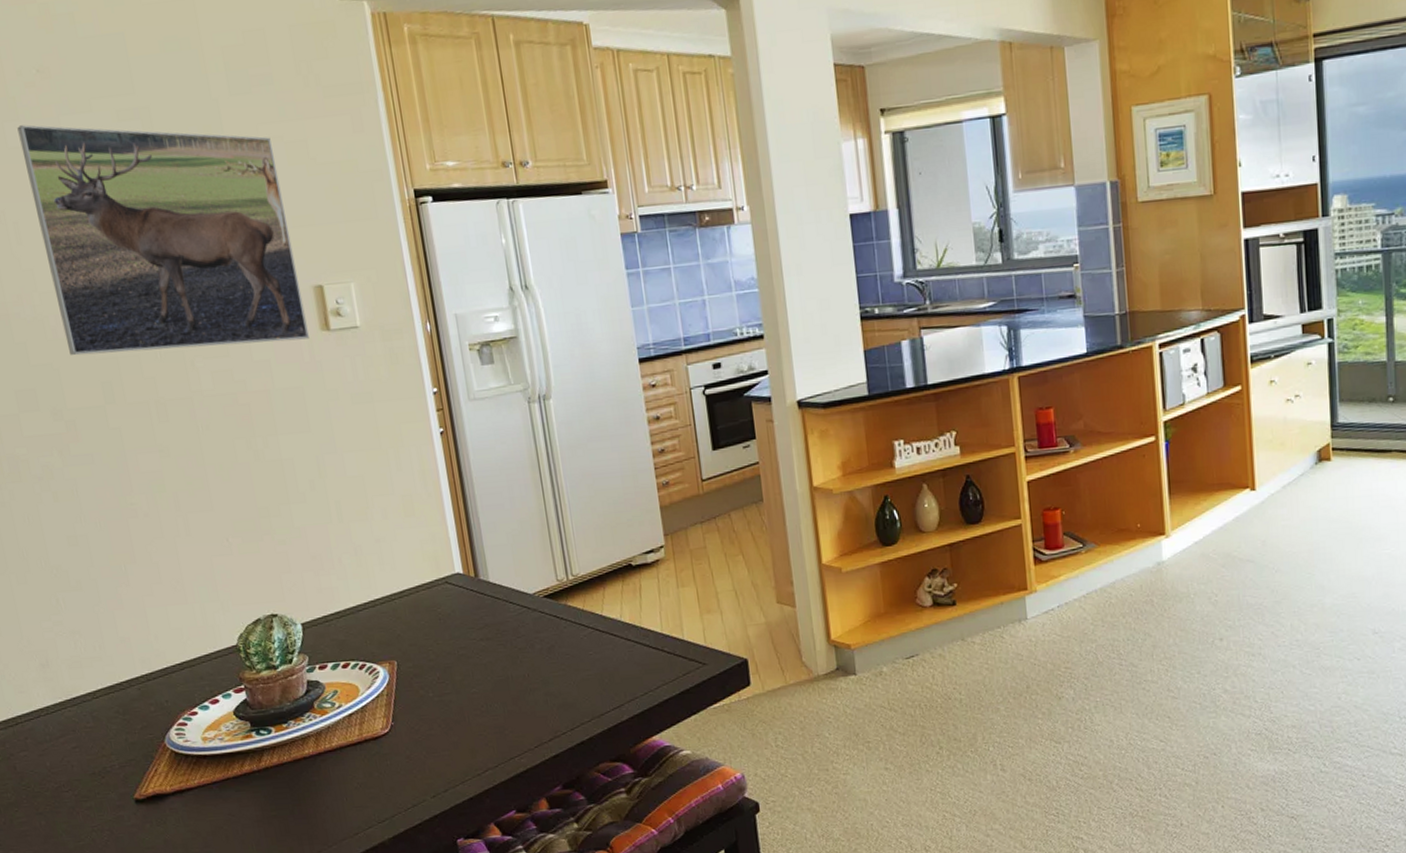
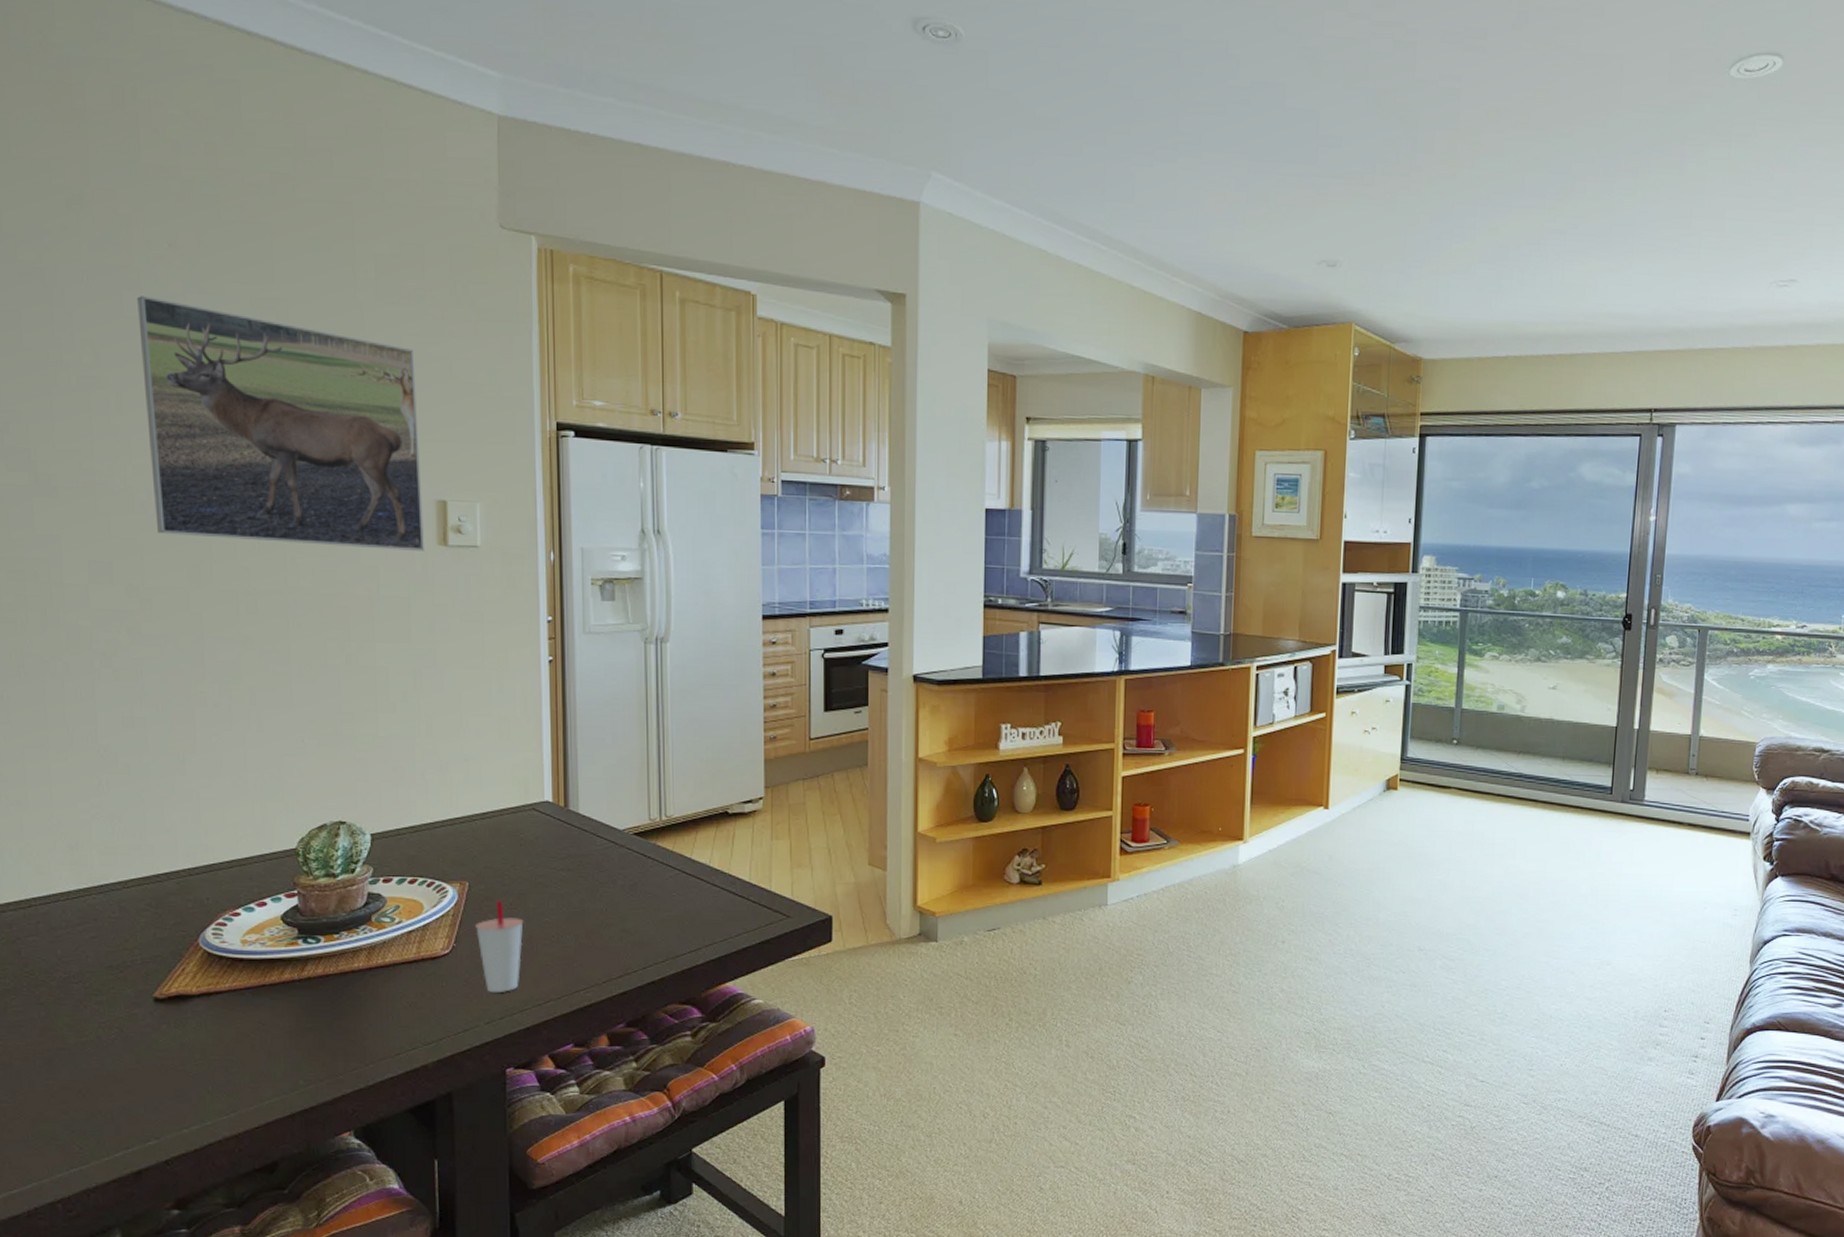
cup: none [409,676,457,766] -> present [475,900,524,992]

